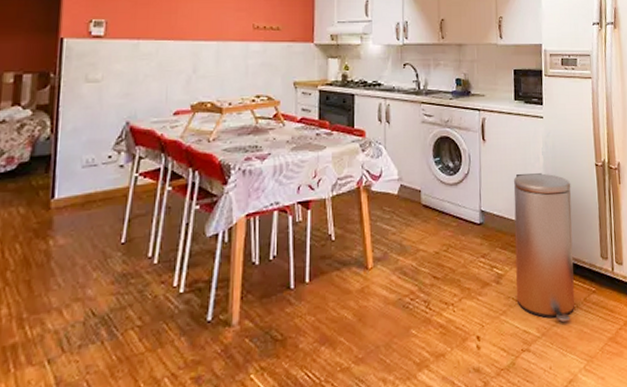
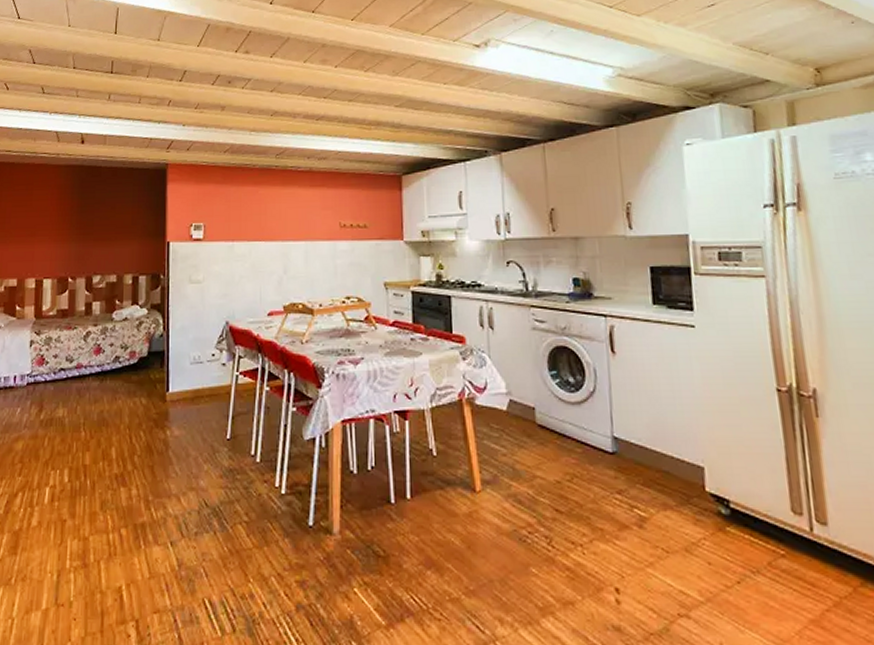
pedal bin: present [513,173,575,322] -> none [655,395,755,588]

